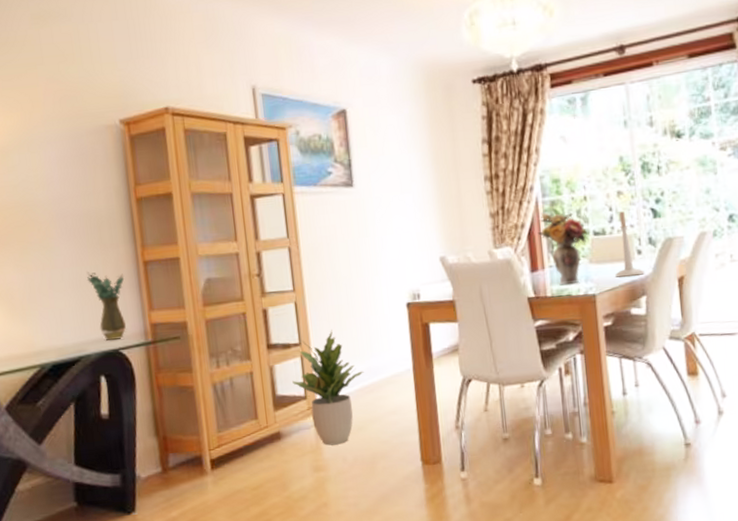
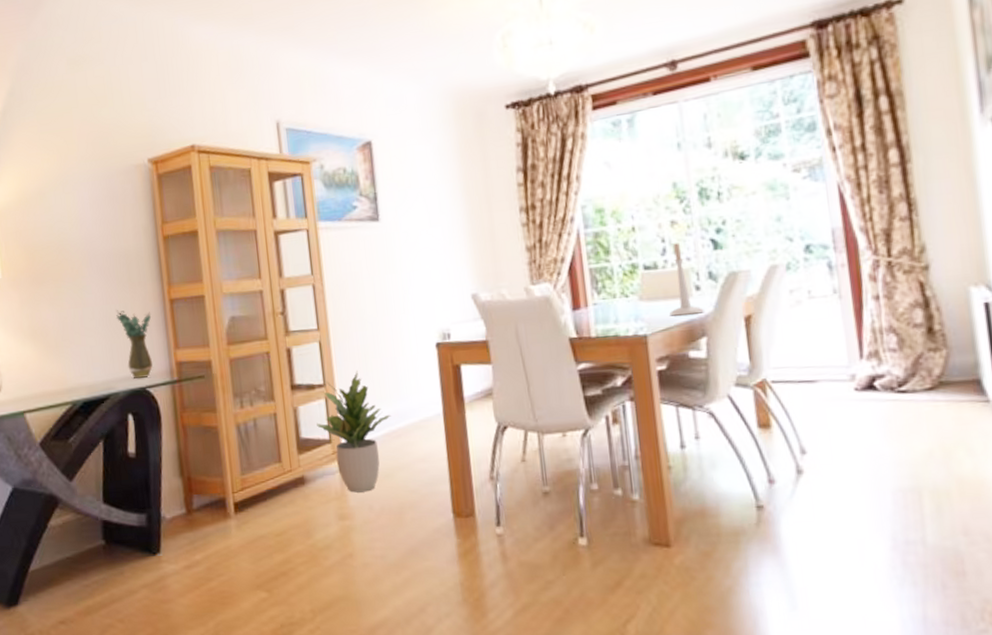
flower arrangement: present [537,212,587,285] -> none [579,245,636,324]

